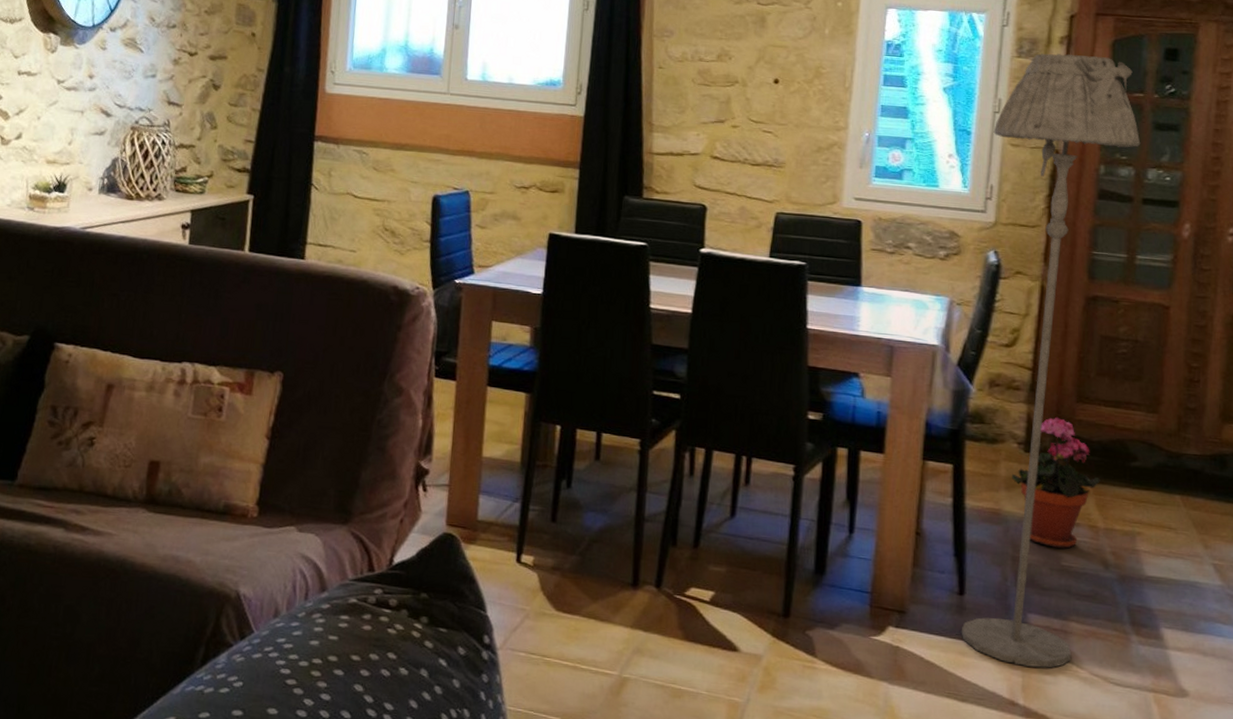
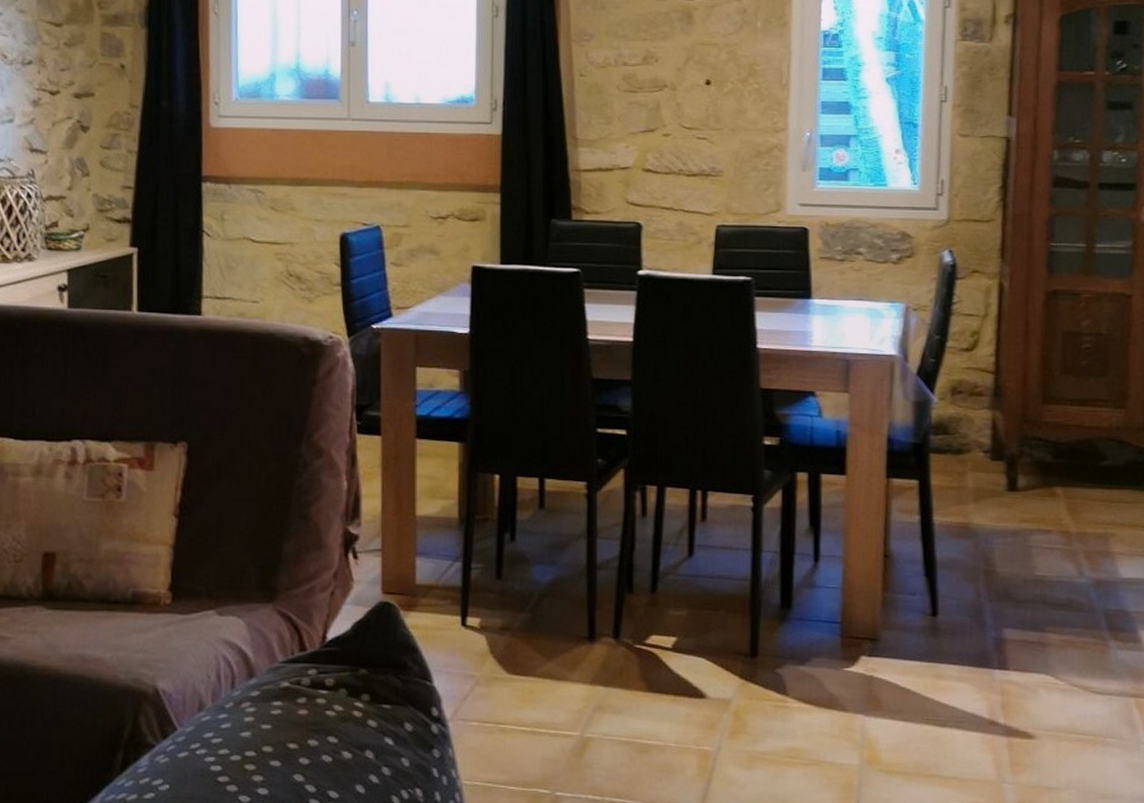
floor lamp: present [961,54,1141,668] -> none [936,33,1094,684]
potted plant: present [1012,416,1100,549] -> none [980,420,1070,558]

